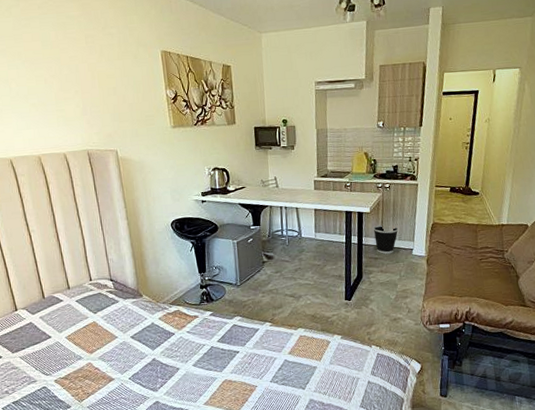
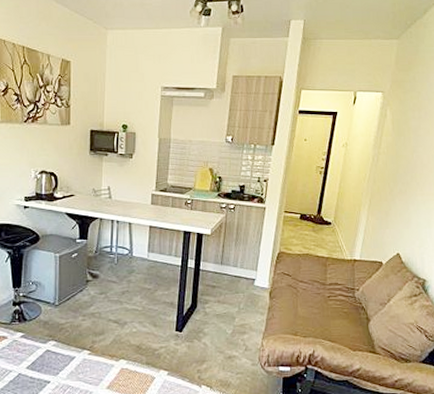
wastebasket: present [373,224,399,255] -> none [212,249,241,283]

